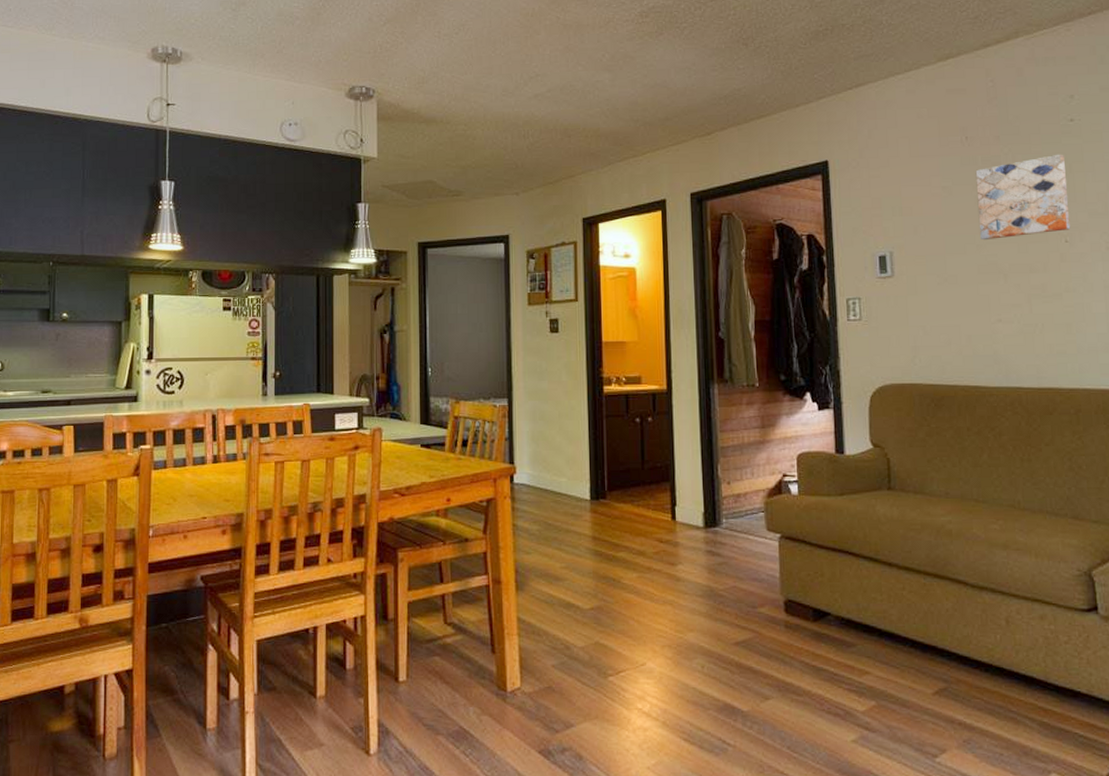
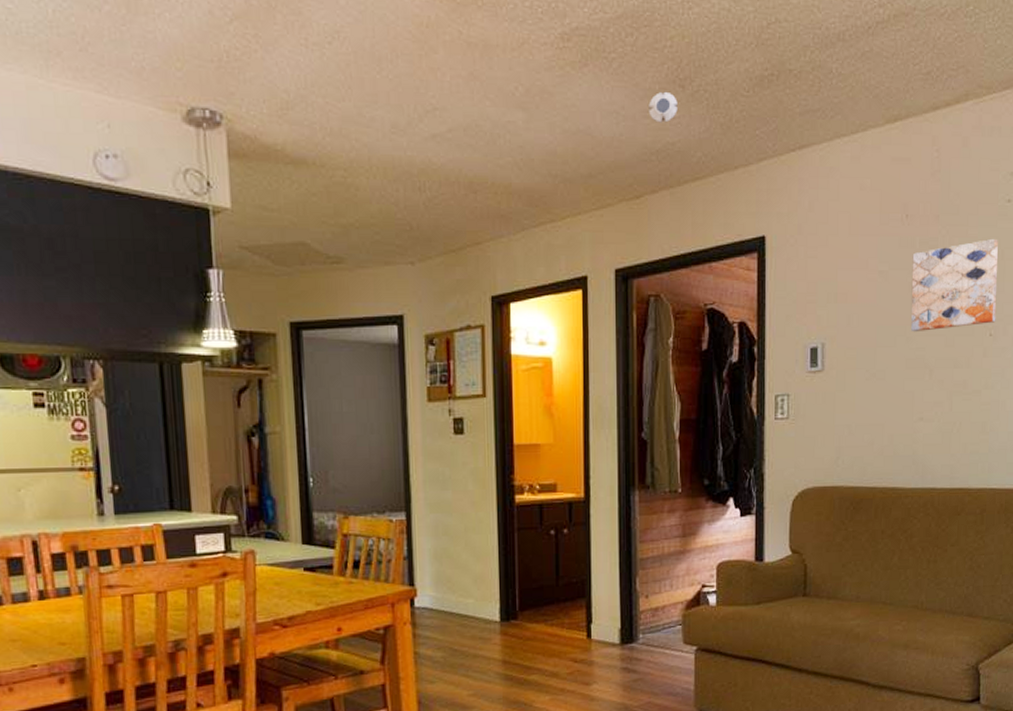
smoke detector: none [716,49,742,74] -> present [648,91,678,123]

